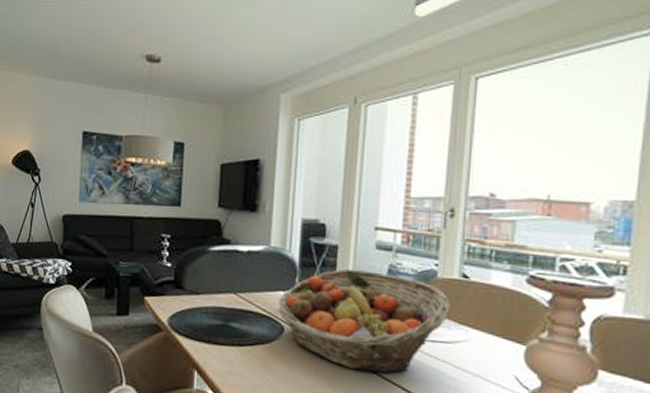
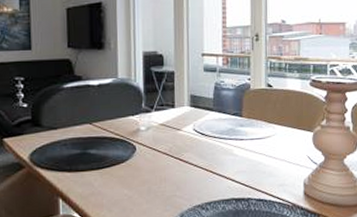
fruit basket: present [278,269,450,373] -> none [129,90,261,172]

